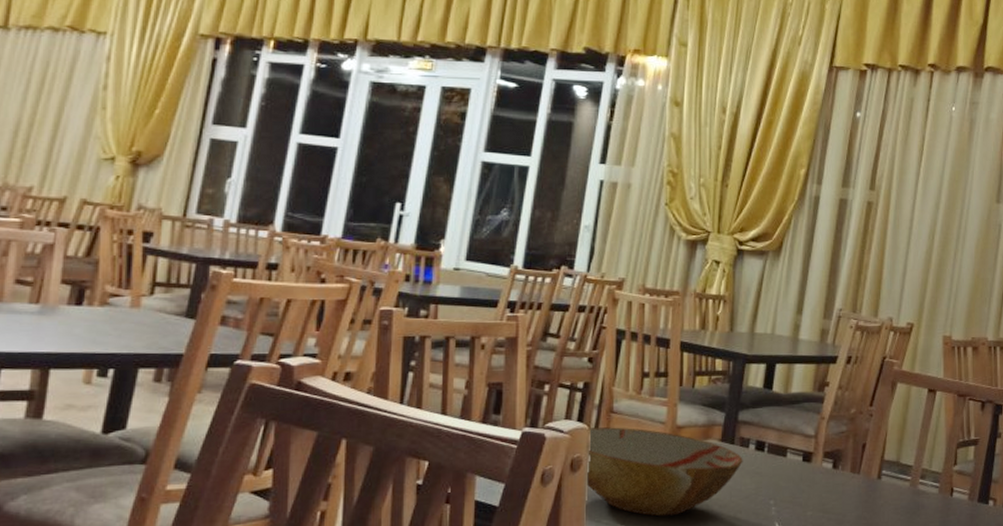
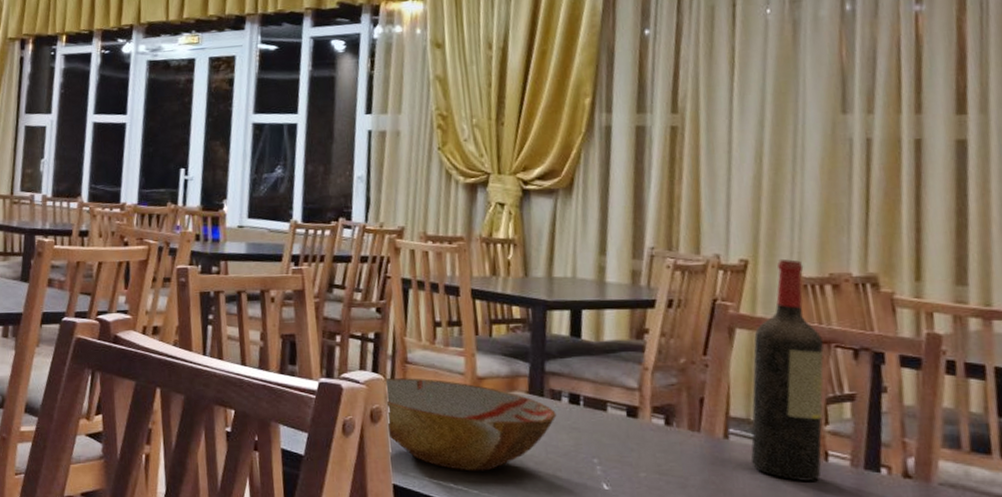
wine bottle: none [895,323,960,515] -> present [750,258,824,482]

